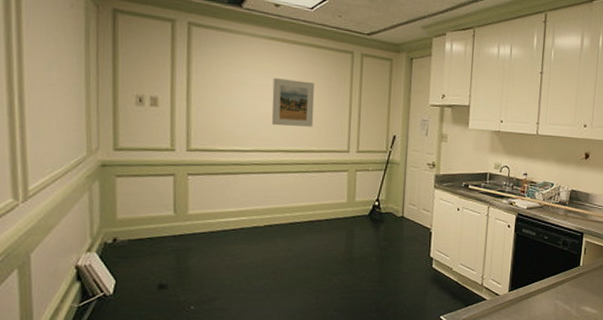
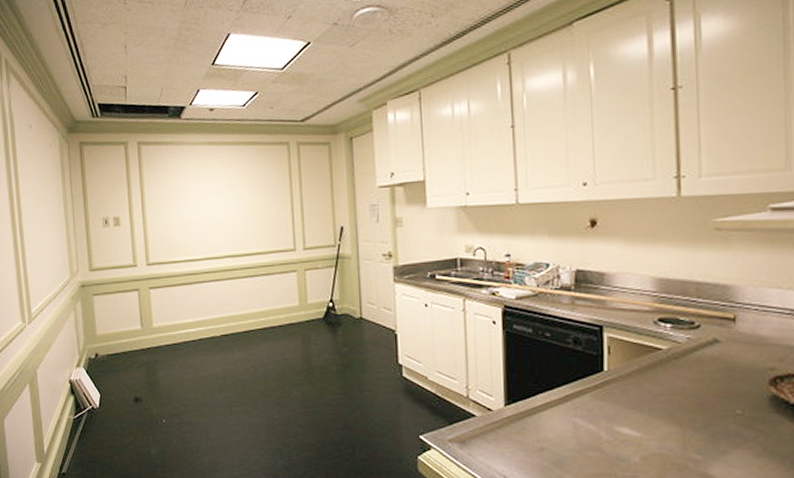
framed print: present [271,78,315,127] -> none [214,181,257,231]

